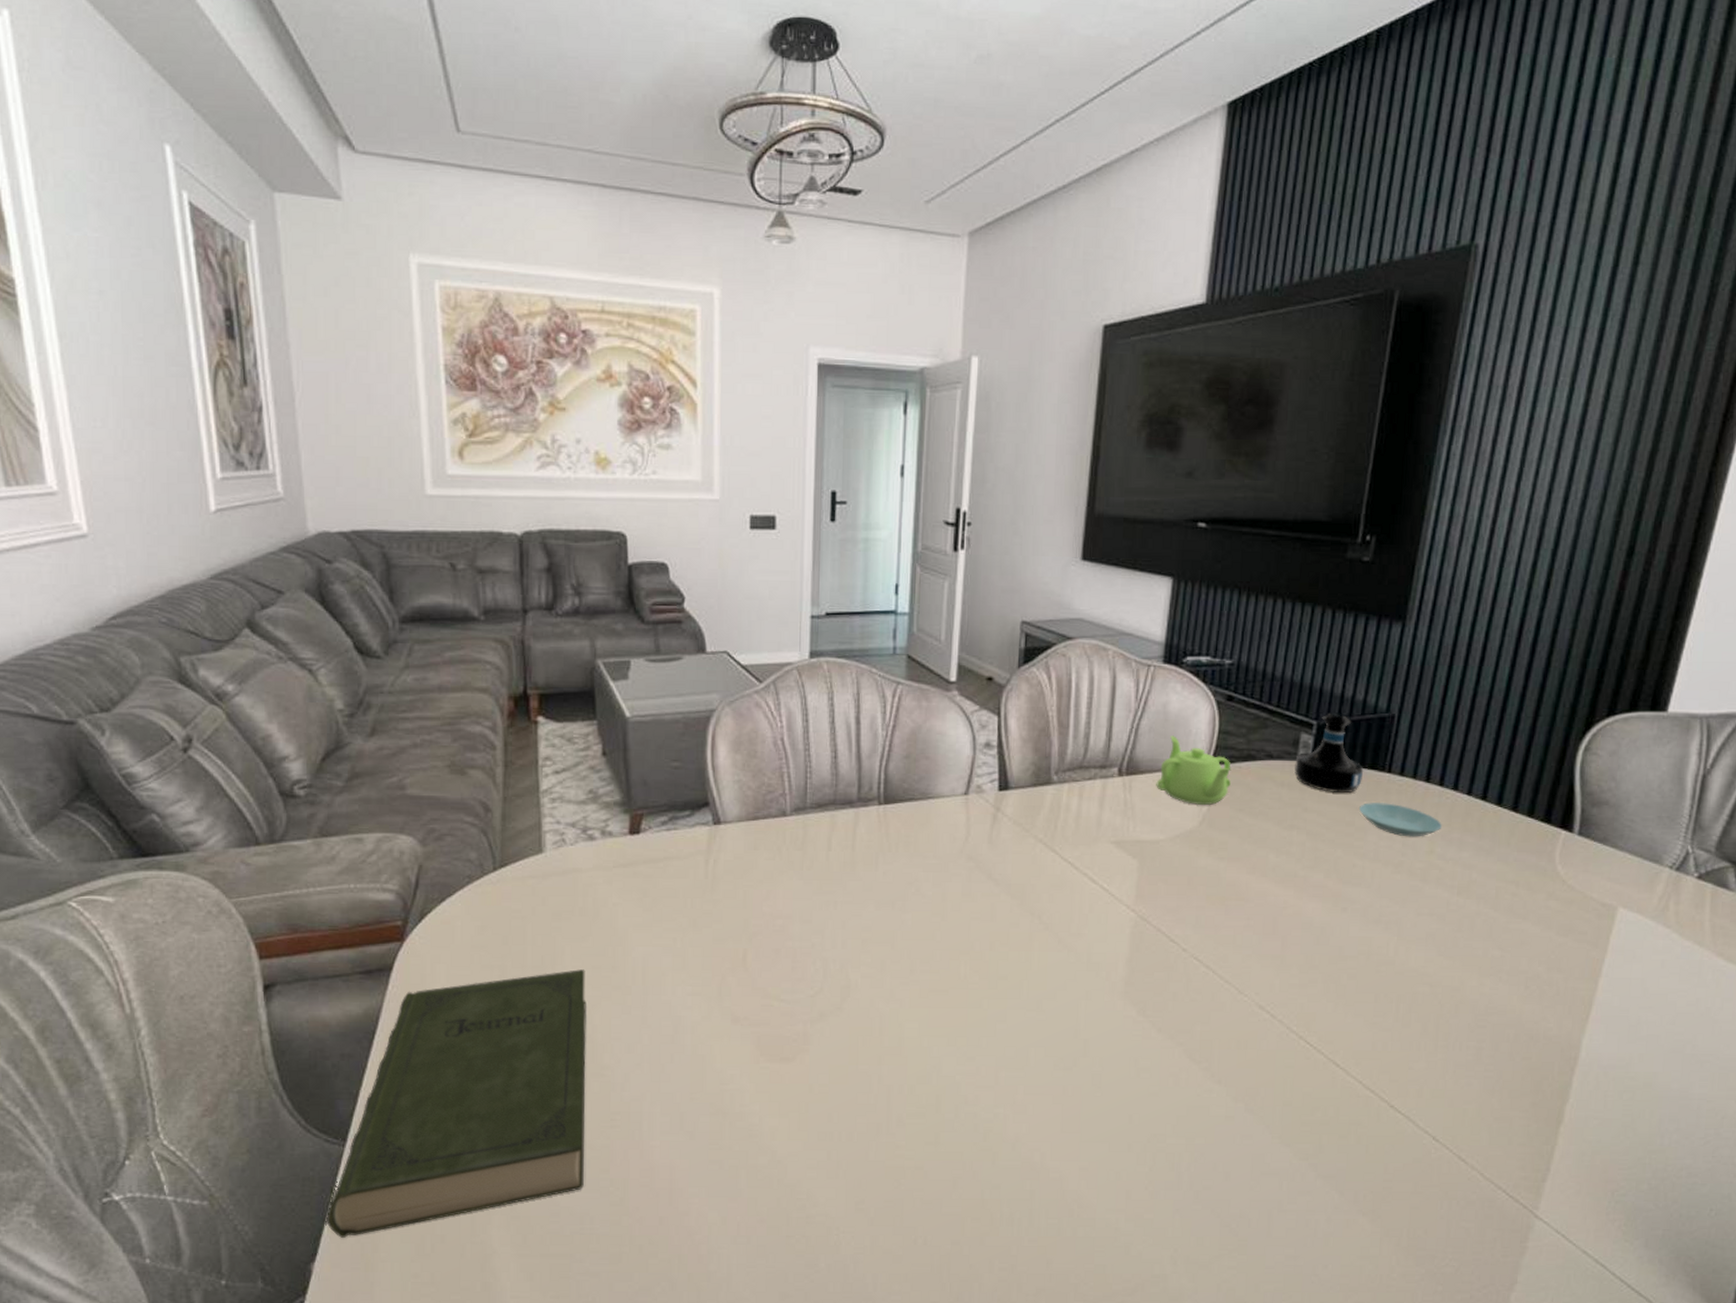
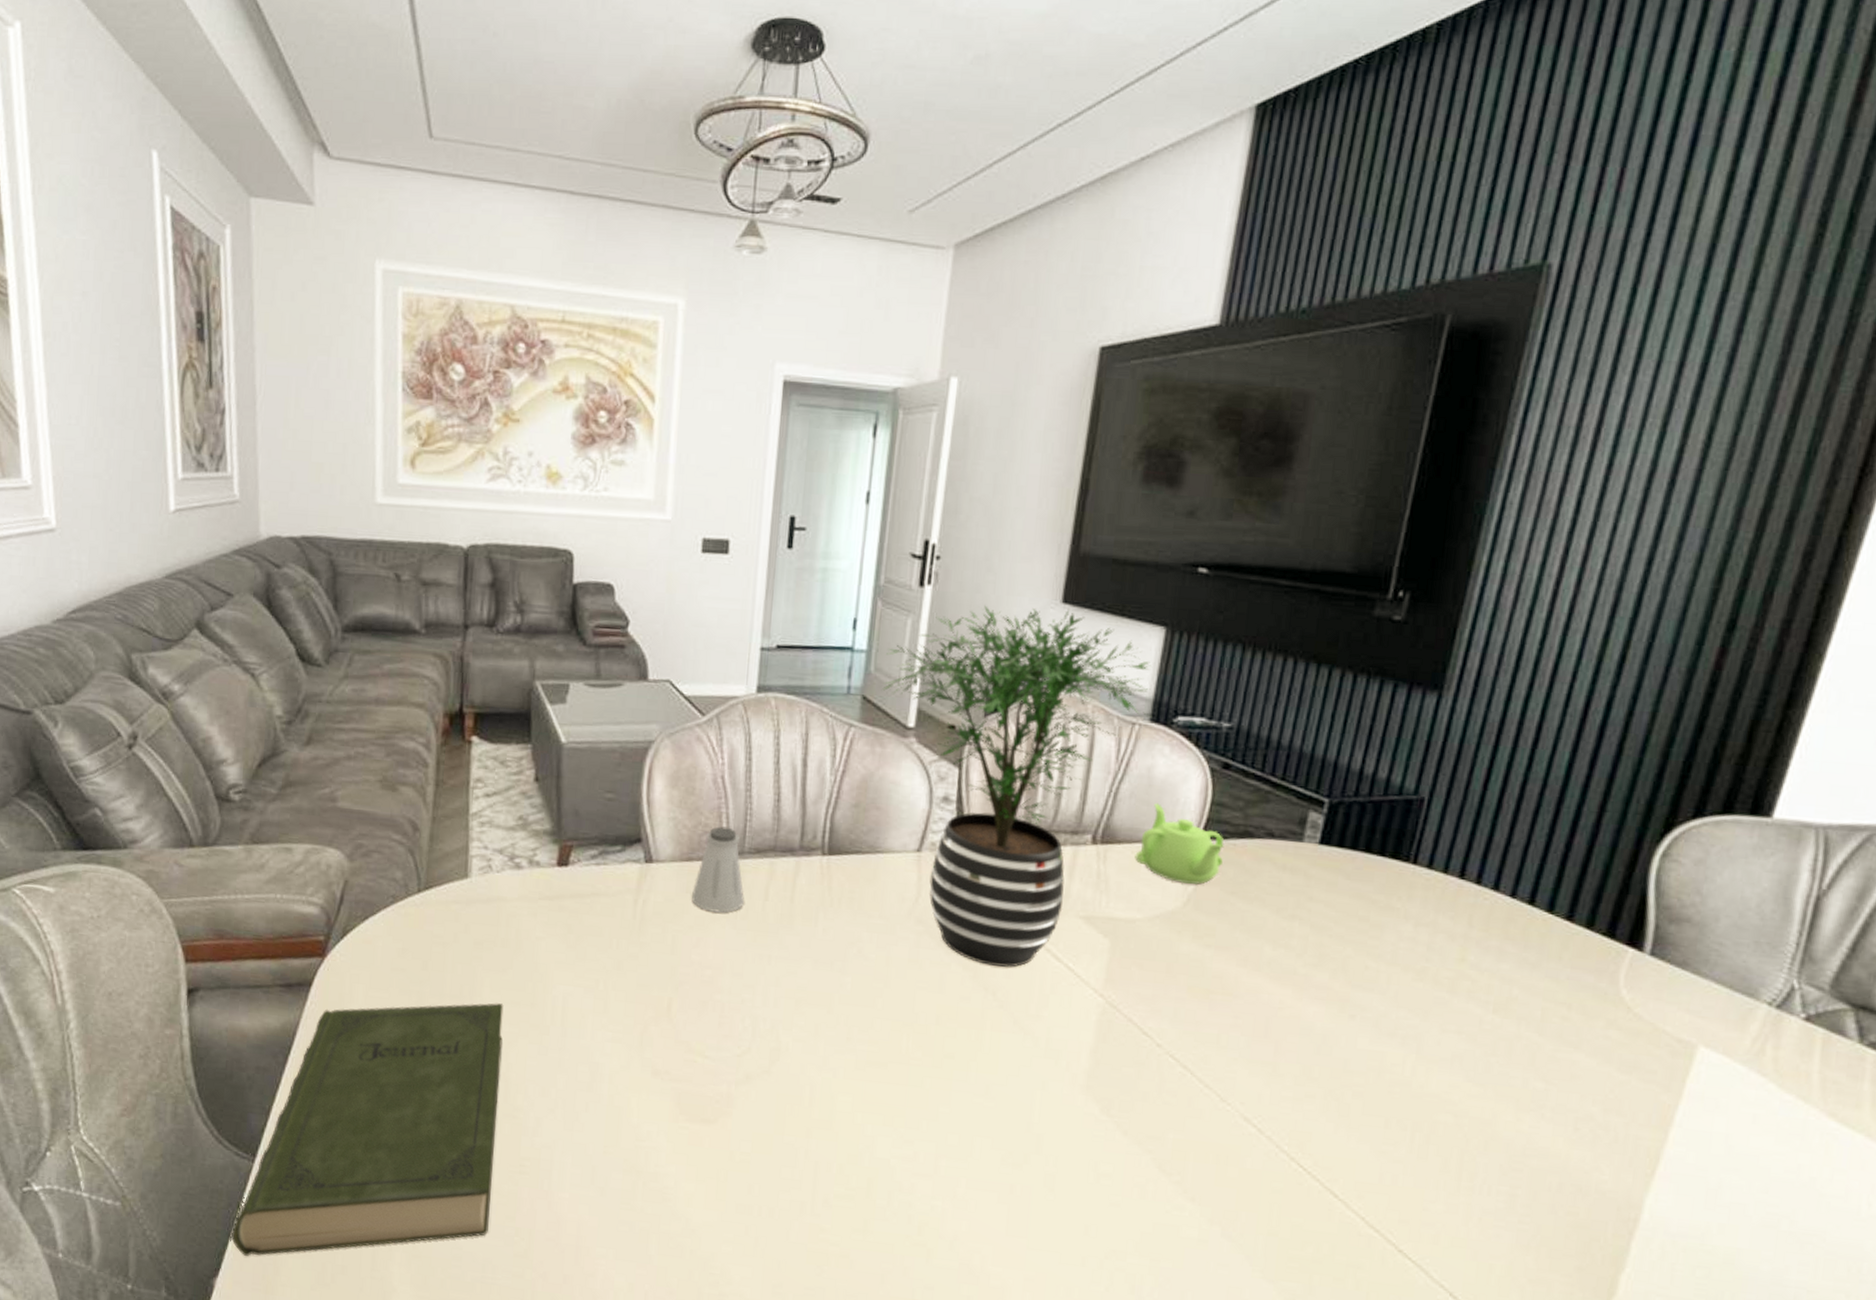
saltshaker: none [760,785,810,866] -> present [692,826,745,913]
potted plant: none [925,566,1165,893] -> present [882,605,1152,967]
tequila bottle: present [1295,712,1364,793] -> none [1299,790,1384,884]
saucer: present [1359,803,1442,837] -> none [1376,896,1477,941]

